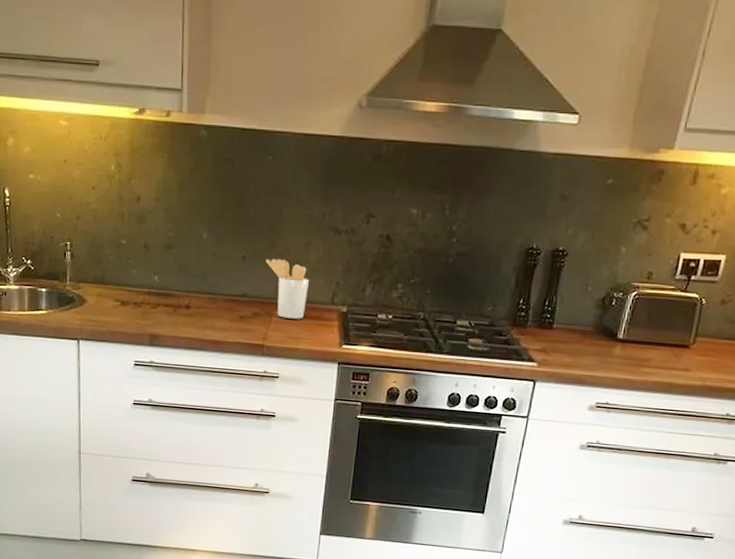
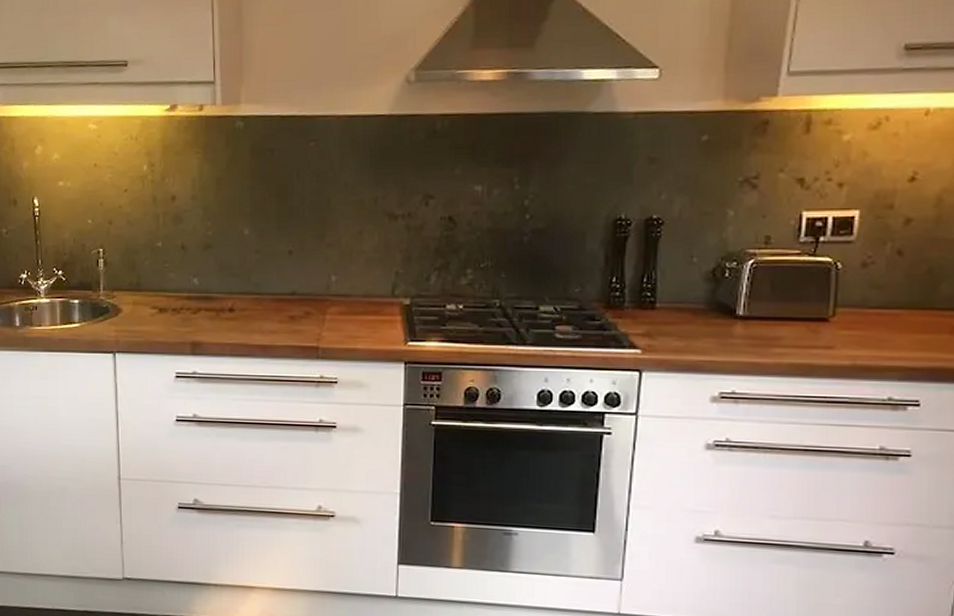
utensil holder: present [265,259,310,319] -> none [314,251,366,316]

